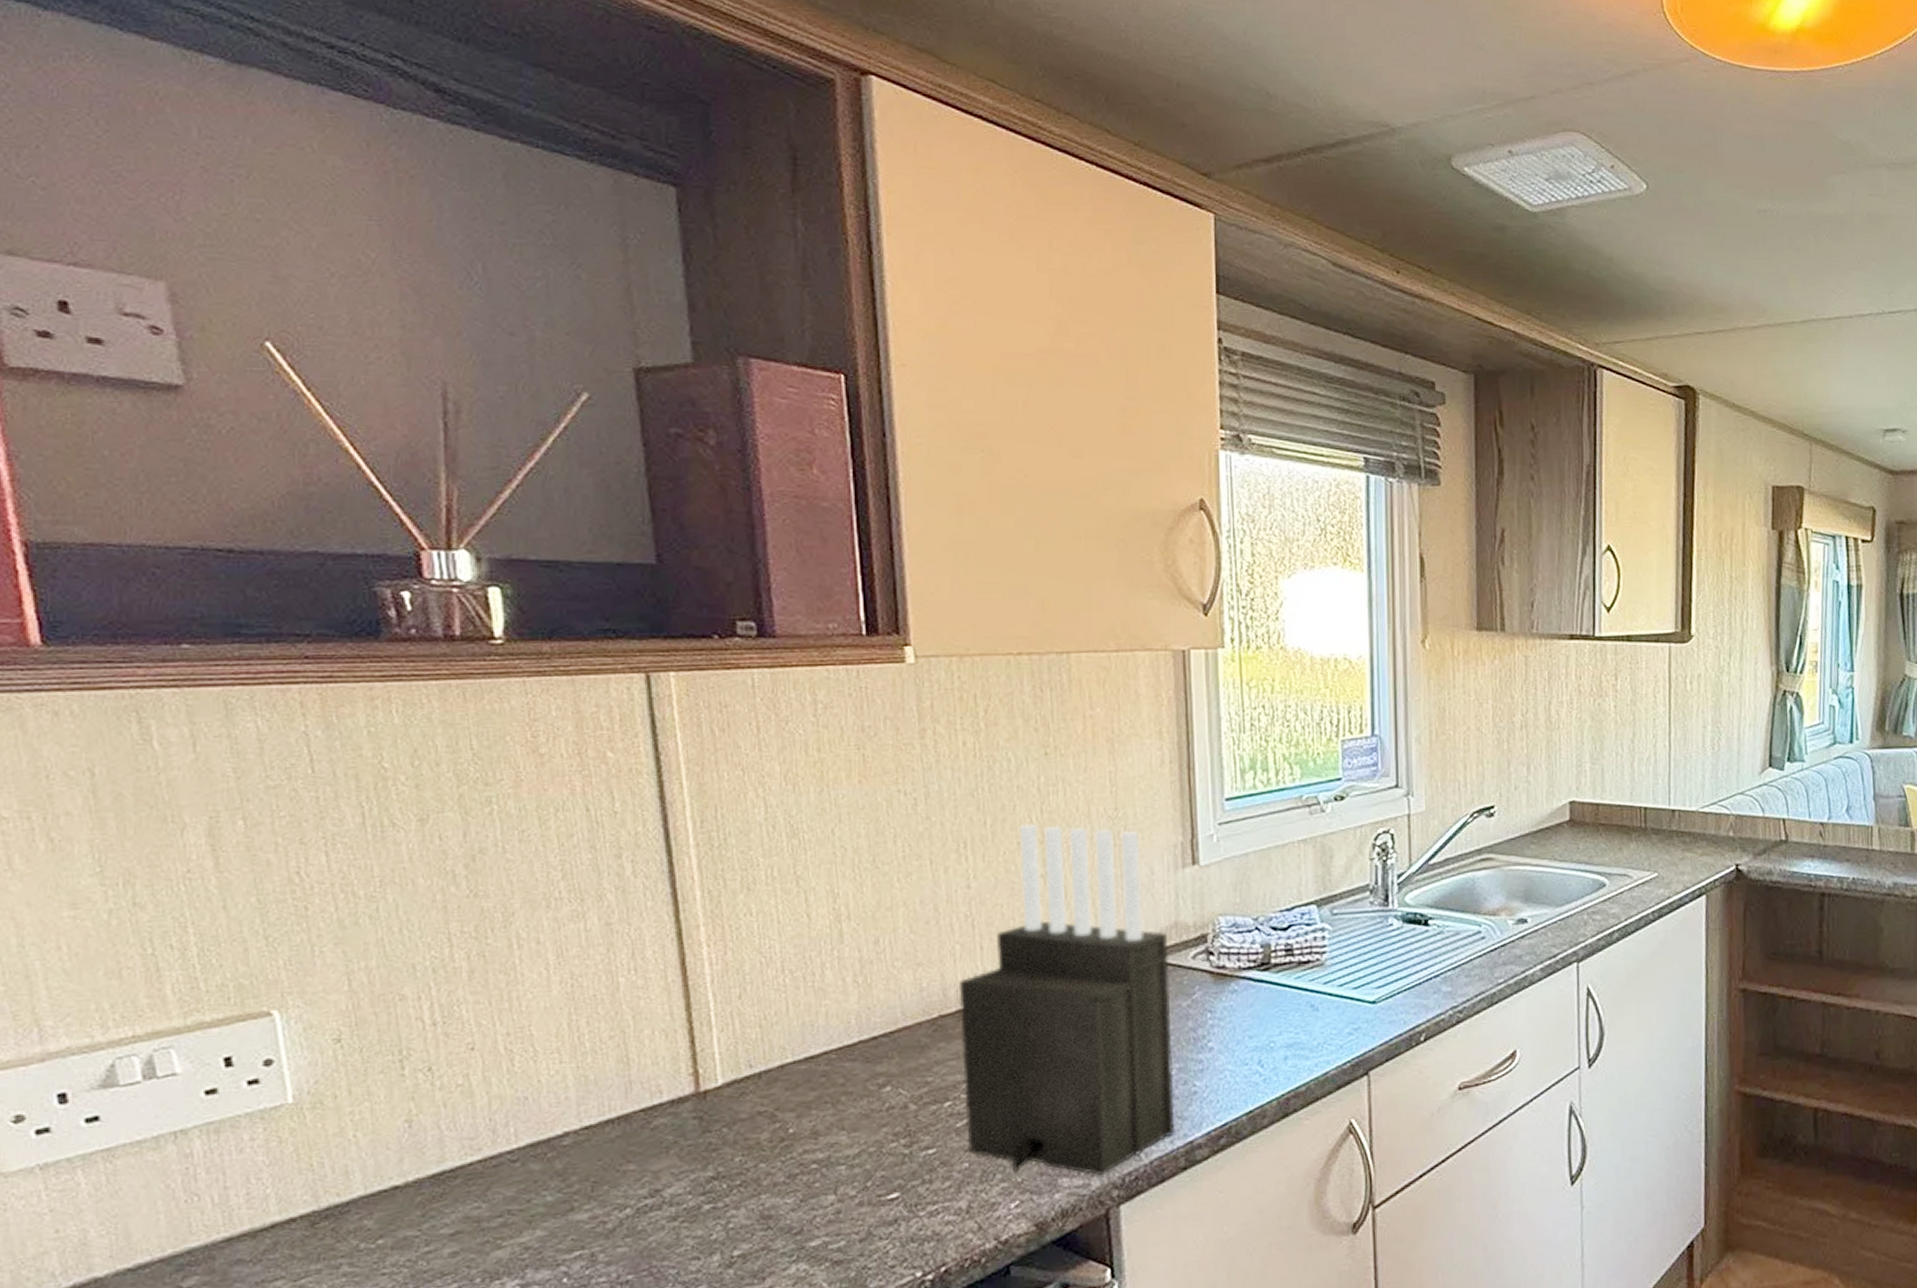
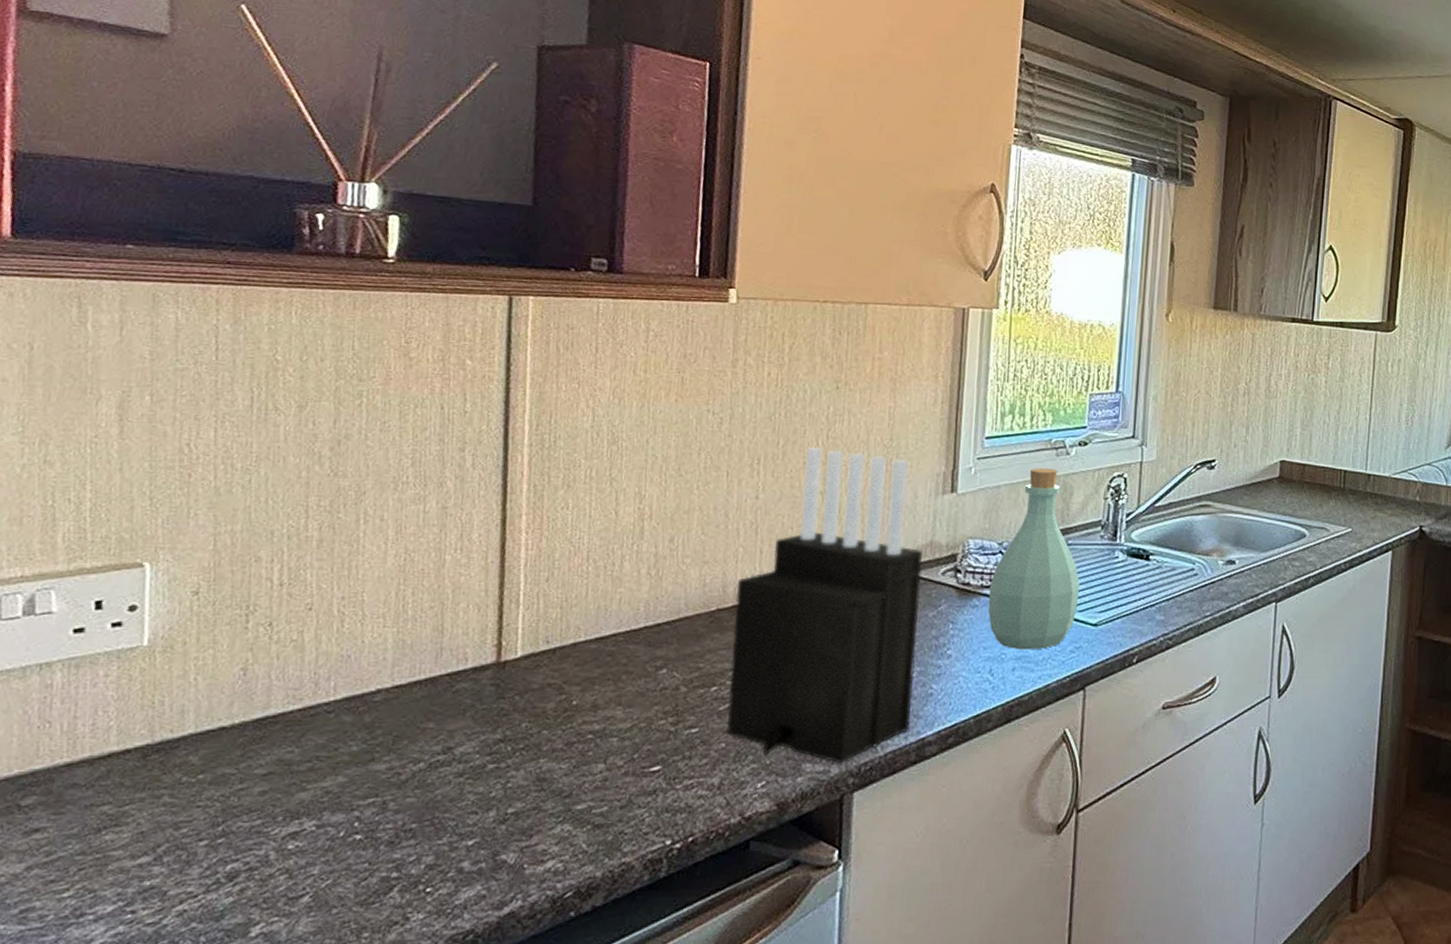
bottle: none [1248,829,1352,1036] -> present [988,468,1080,650]

